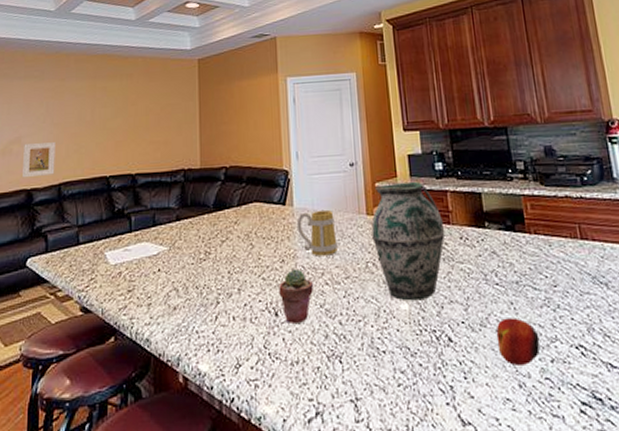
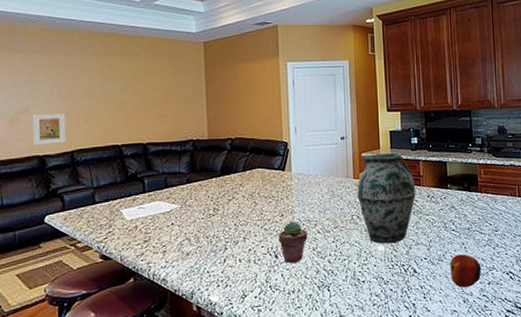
mug: present [296,209,339,256] -> none [294,174,330,211]

